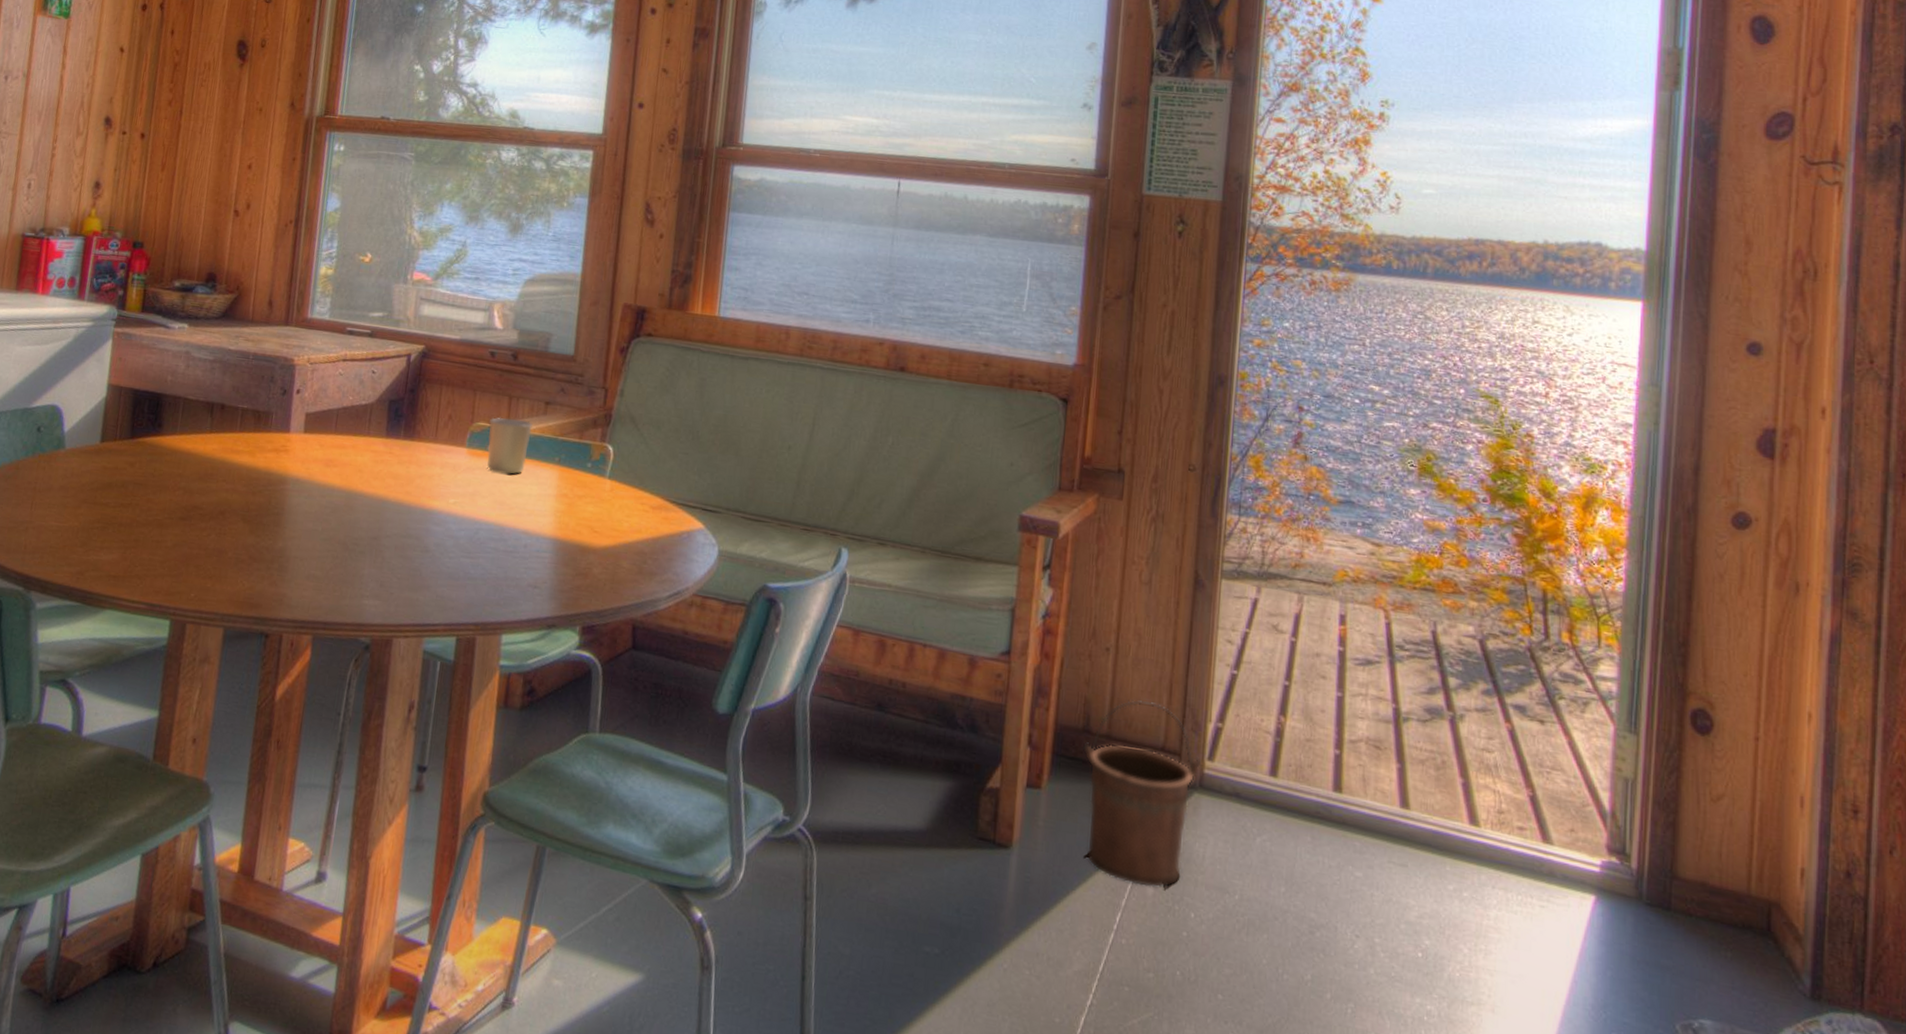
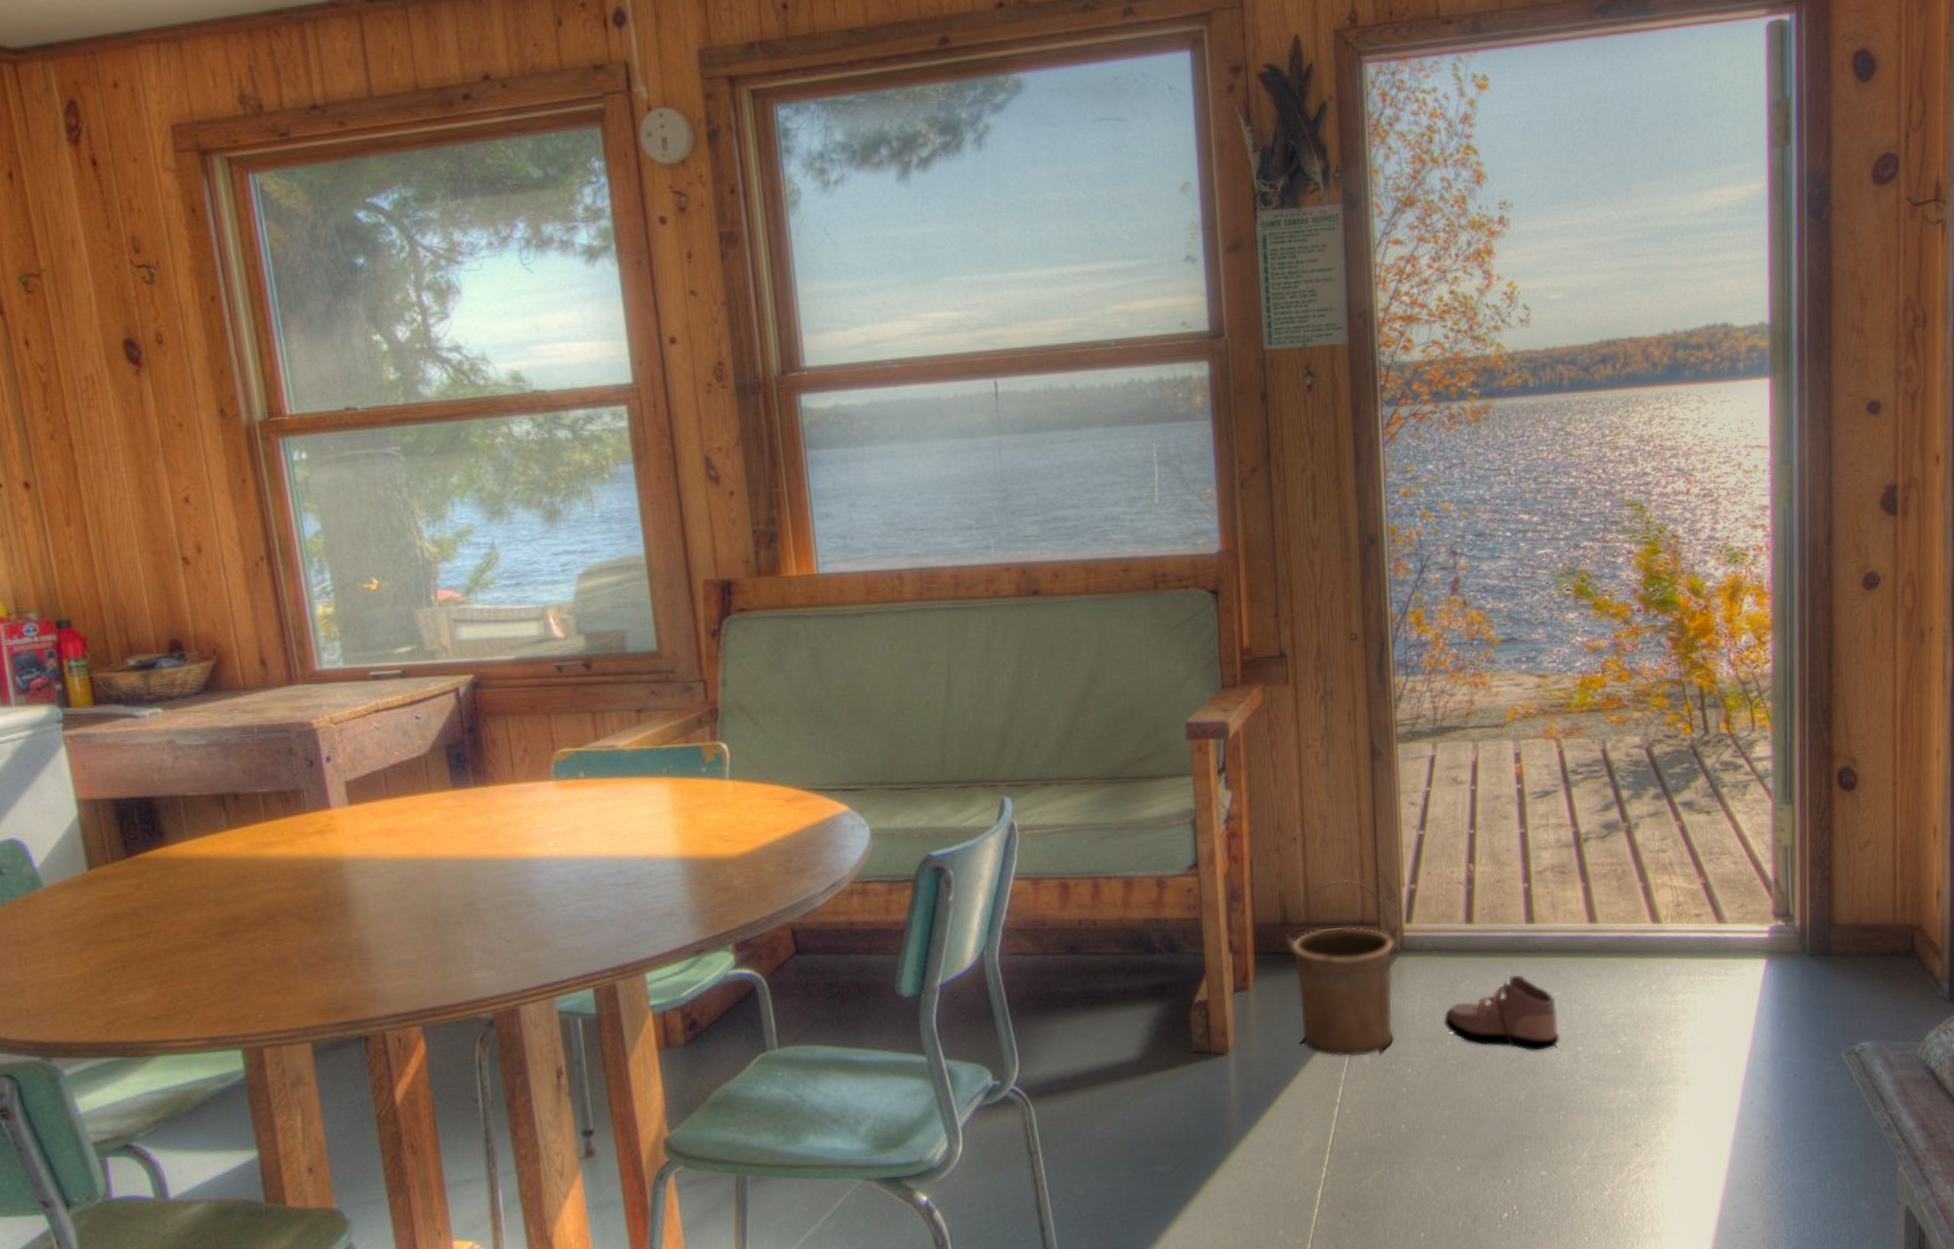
cup: present [487,417,533,474] -> none [573,735,629,801]
boot: none [1235,842,1357,932] -> present [1444,975,1561,1052]

